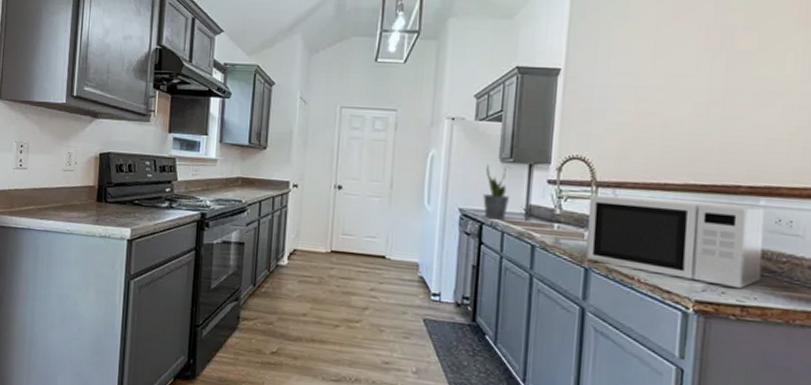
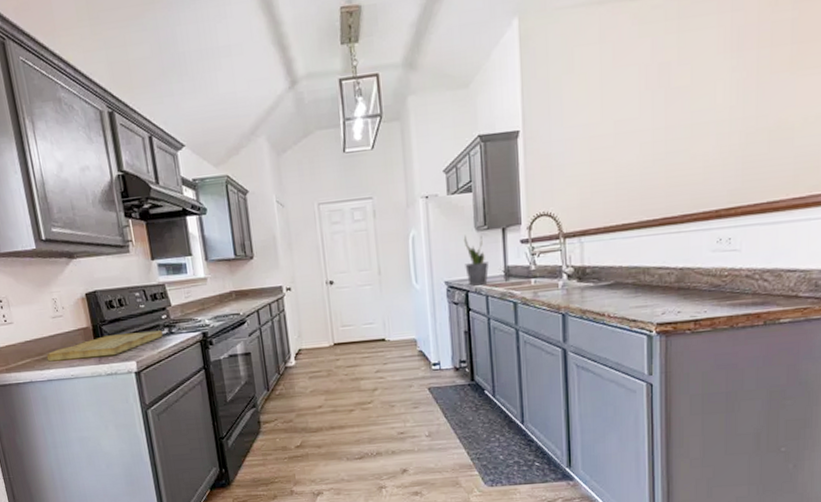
cutting board: none [49,197,163,219] -> present [46,330,163,362]
microwave: present [586,195,765,289] -> none [559,231,709,307]

